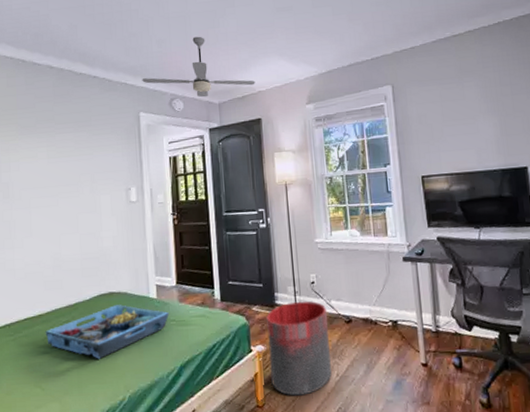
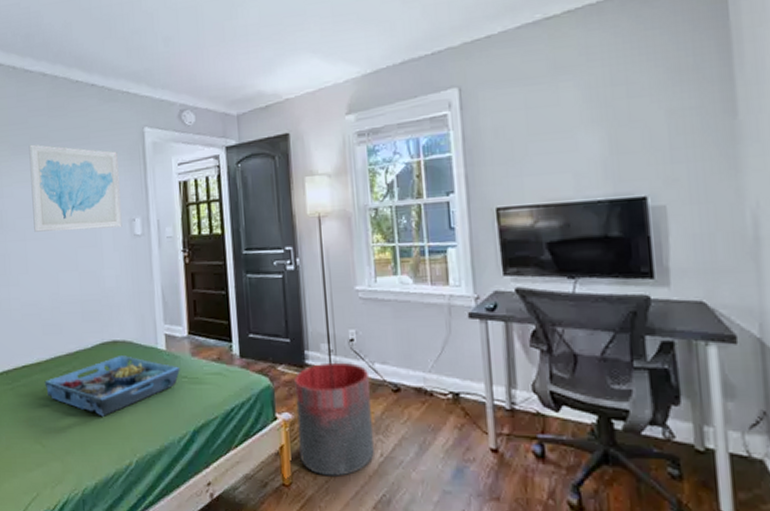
wall art: none [35,125,119,201] -> present [28,144,122,232]
ceiling fan: present [142,36,255,98] -> none [146,31,282,108]

